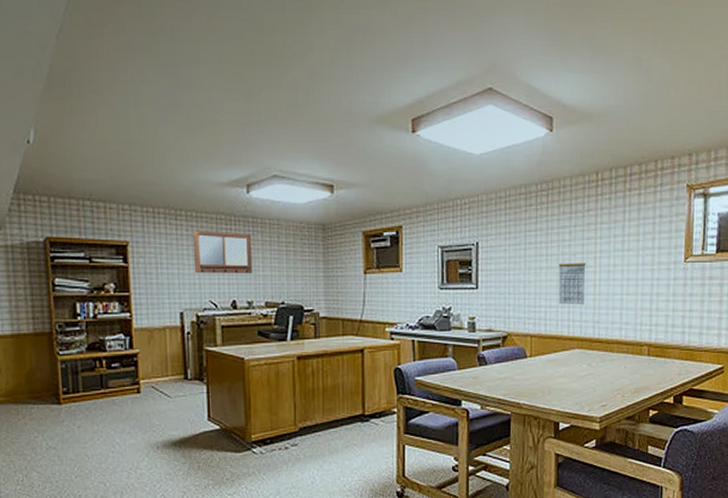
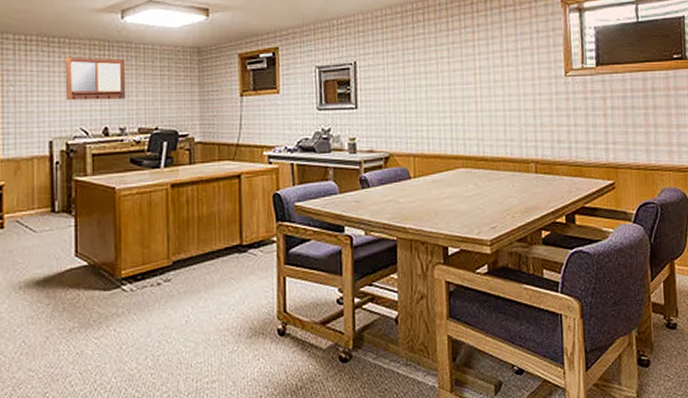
calendar: present [558,254,586,306] -> none [438,71,467,123]

